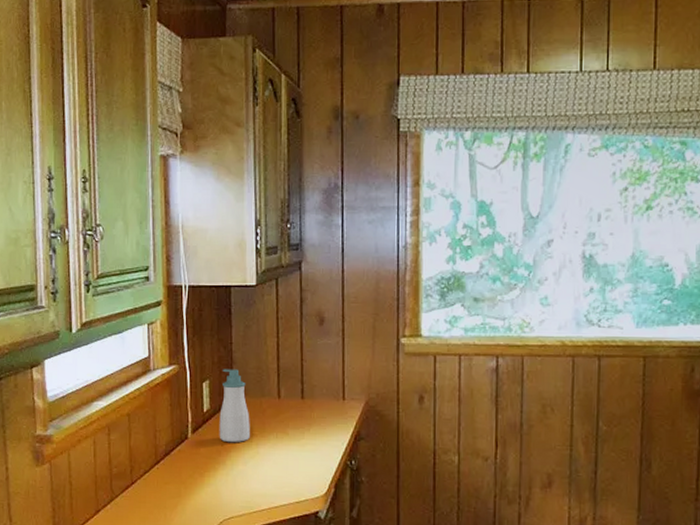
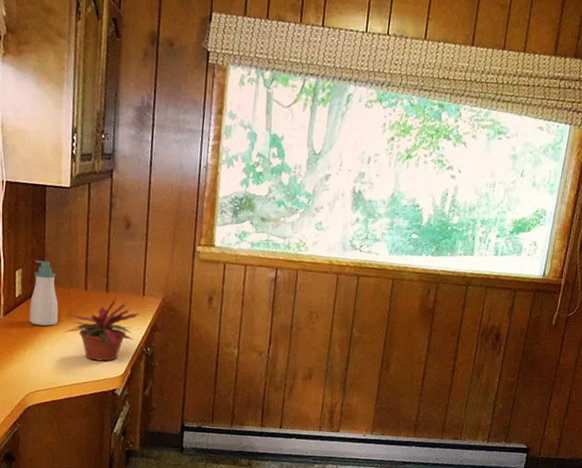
potted plant: none [257,403,342,480] -> present [64,297,140,362]

